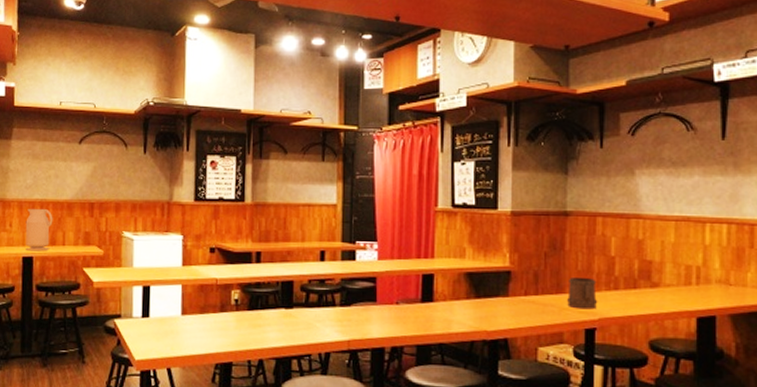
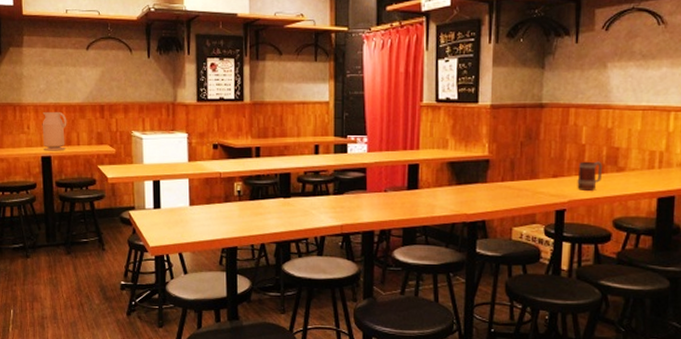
beer mug: present [566,276,598,310] -> none [539,163,569,193]
beer mug: none [608,275,636,308] -> present [577,161,603,191]

